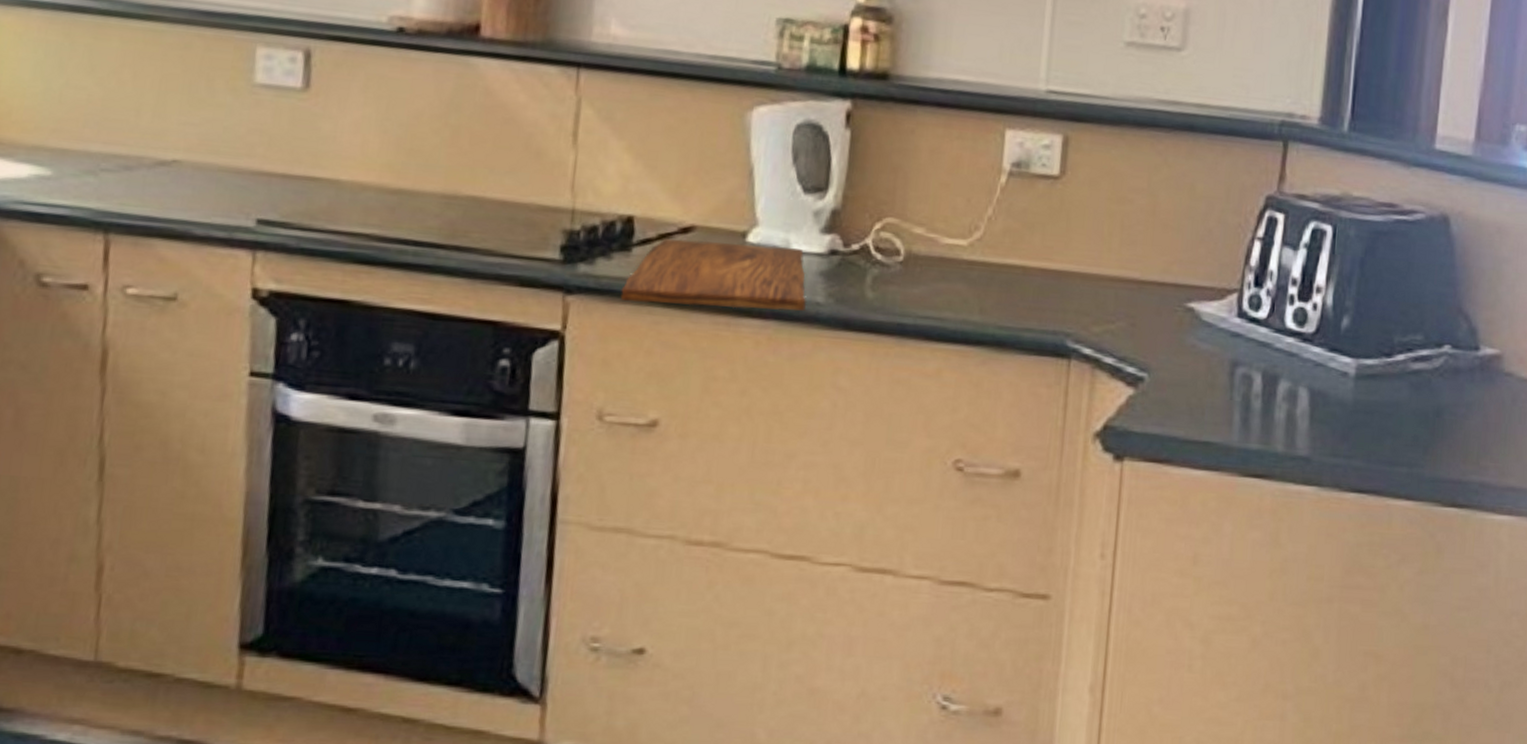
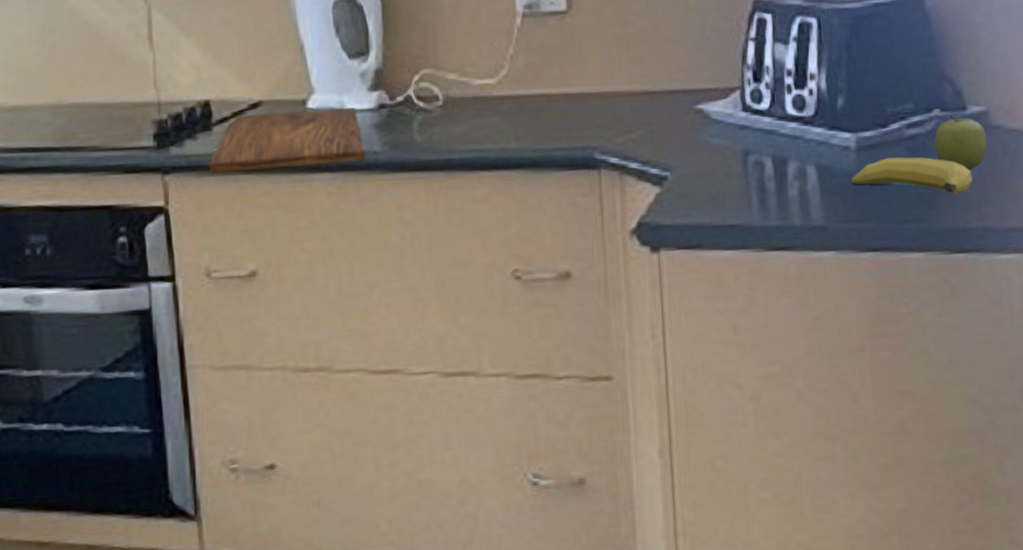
banana: none [1345,391,1476,443] -> present [851,157,973,195]
fruit: none [1439,354,1497,417] -> present [934,116,988,170]

